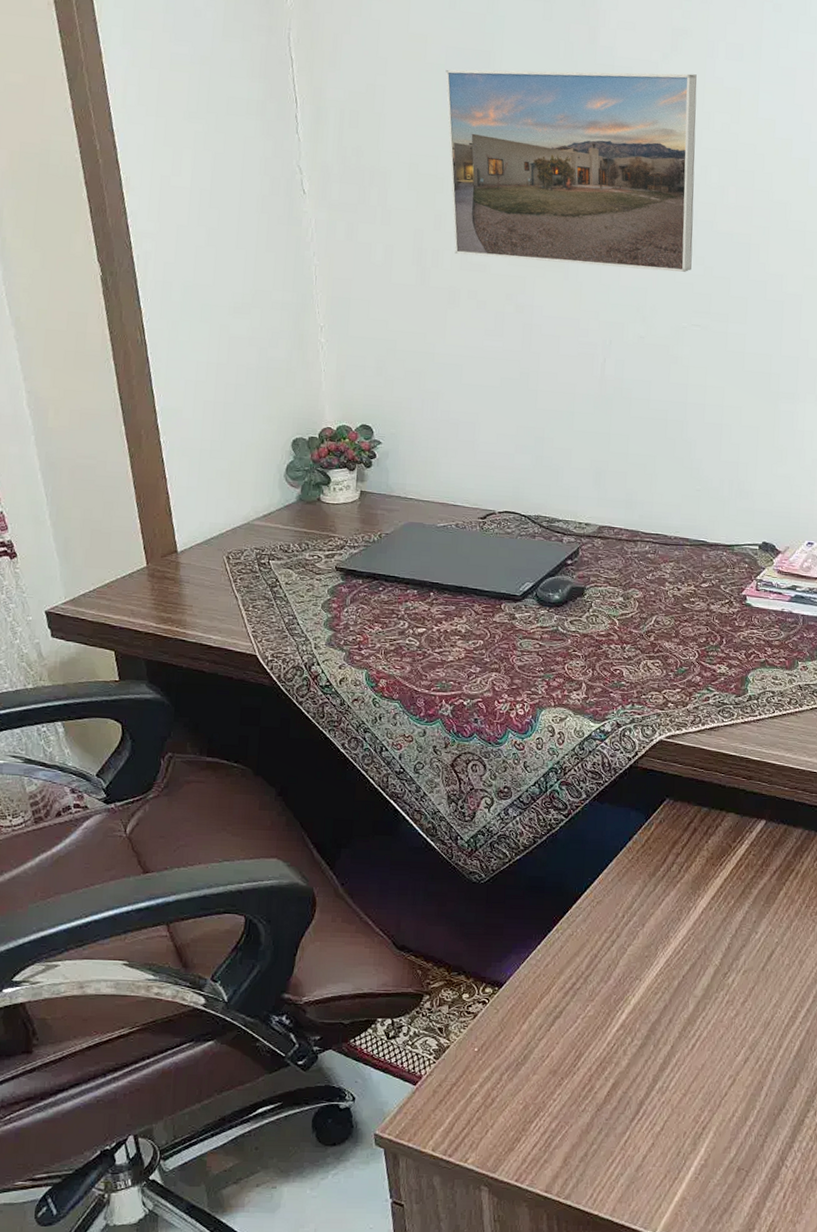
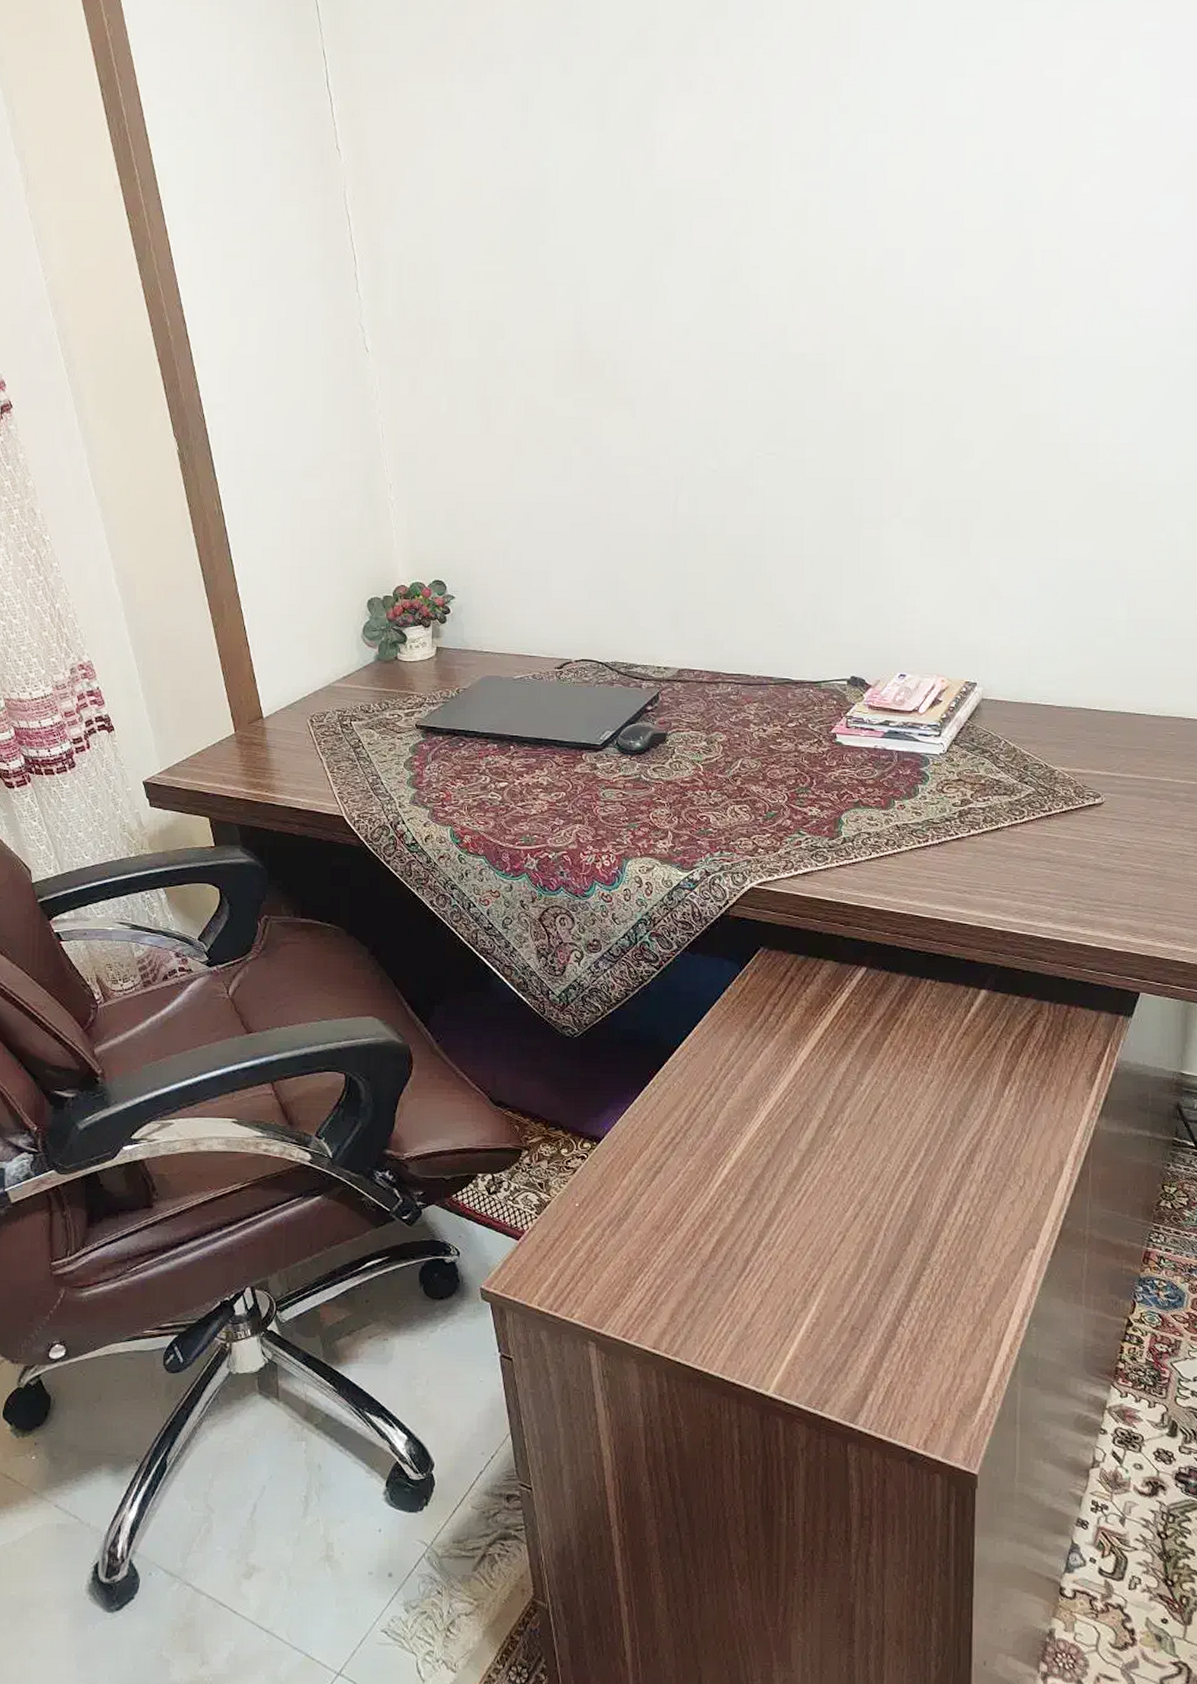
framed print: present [445,69,697,272] -> none [501,190,764,401]

